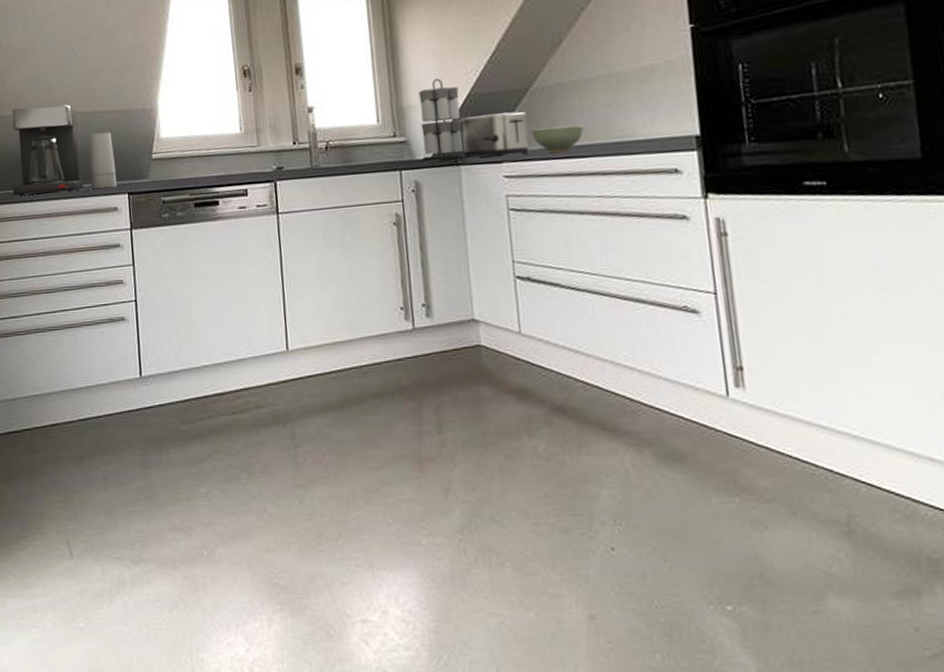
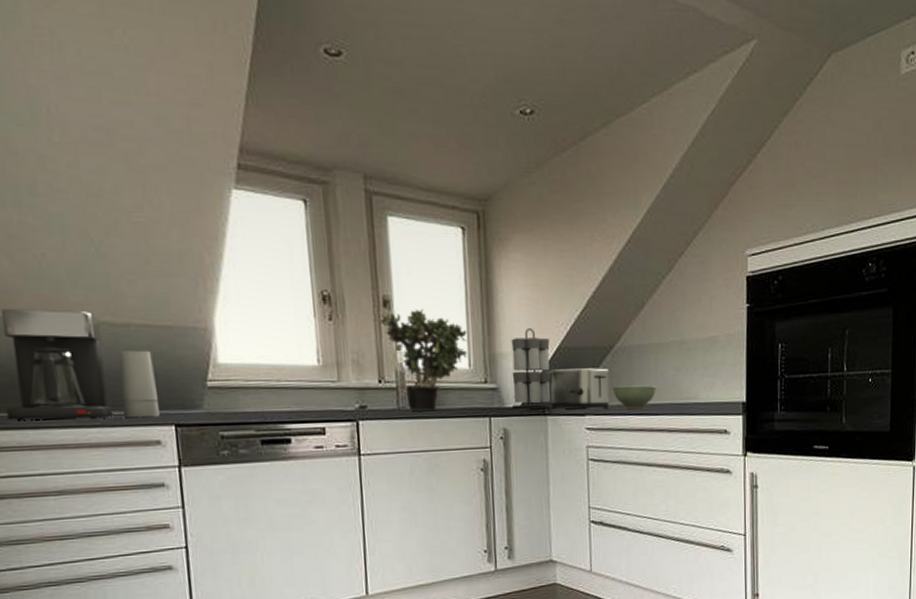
potted plant: none [291,71,375,169] -> present [377,308,468,411]

